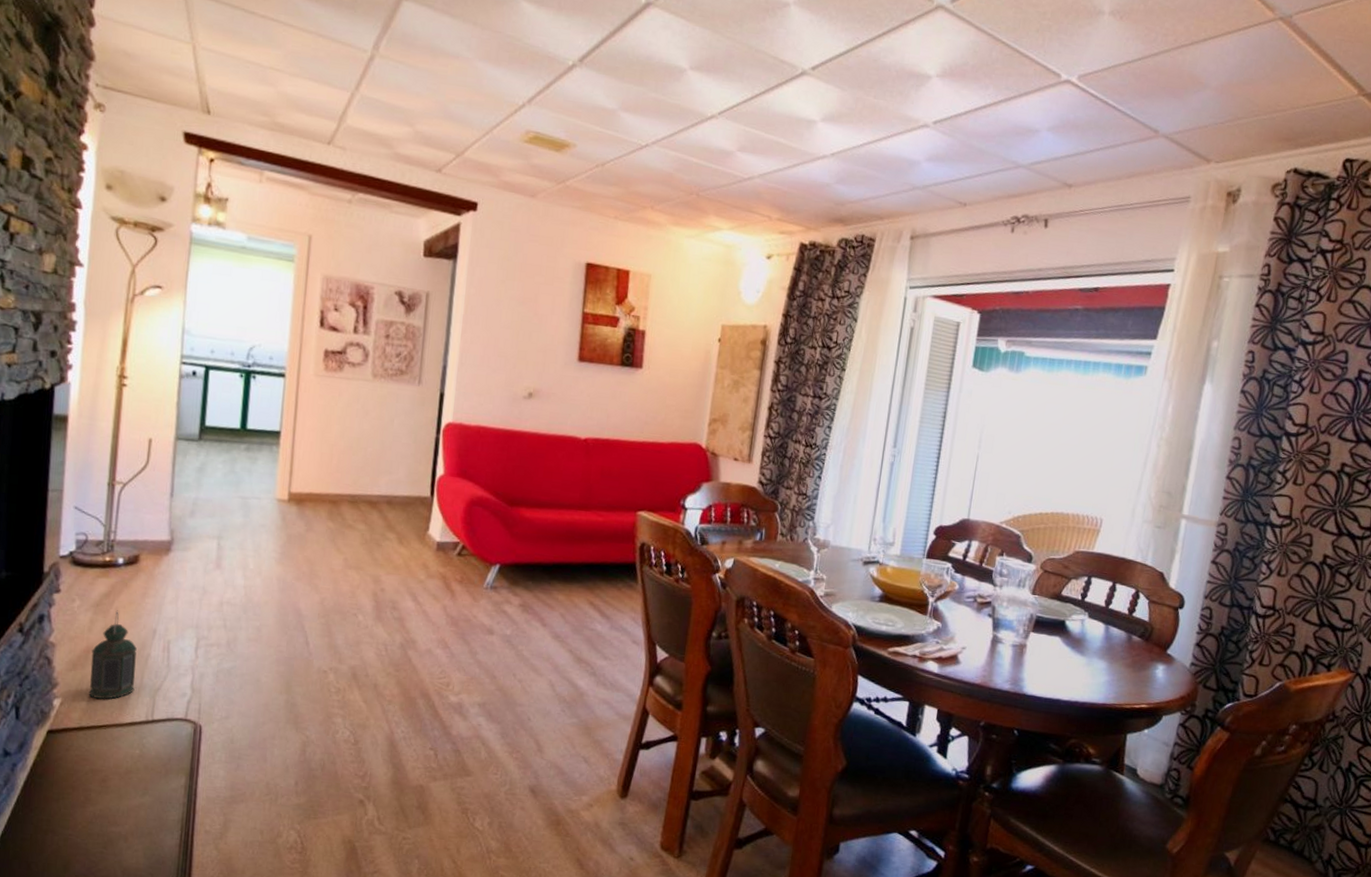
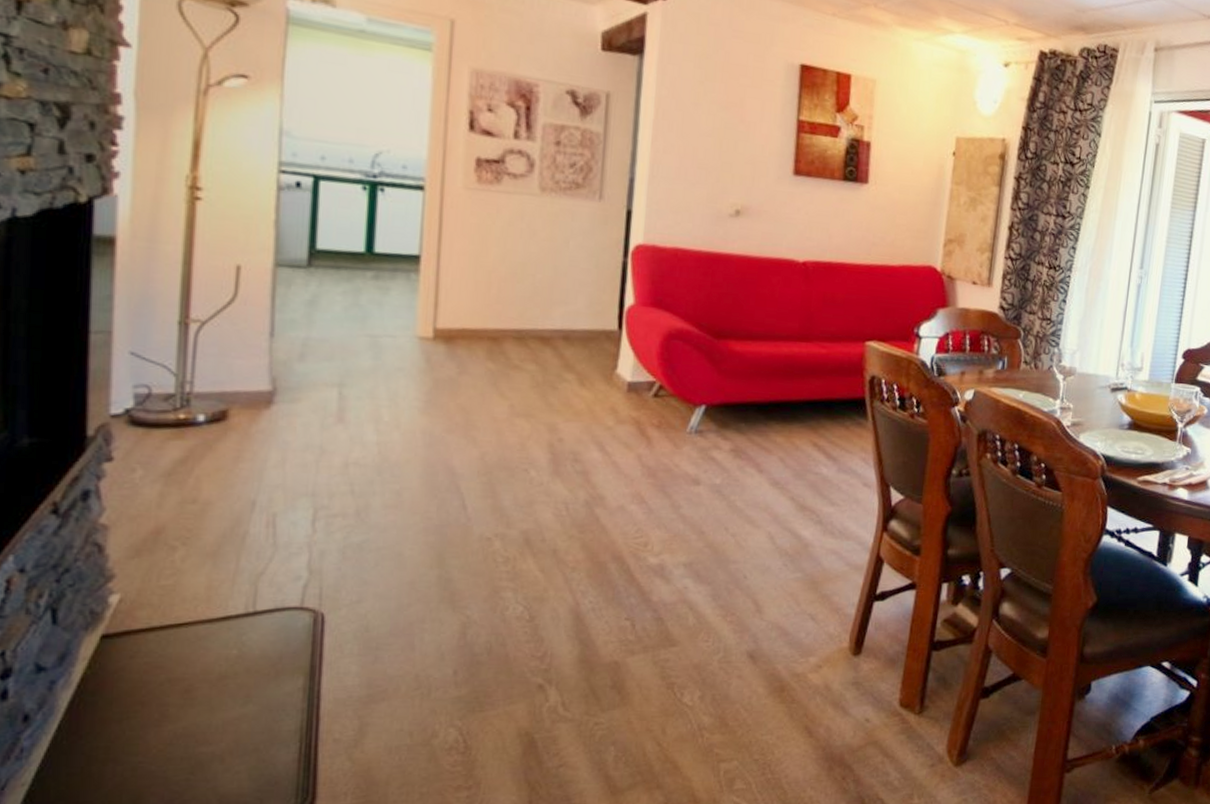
lantern: present [88,610,137,700] -> none [160,479,229,591]

